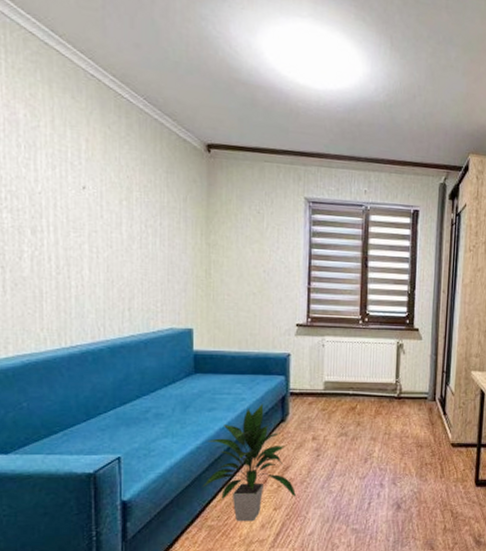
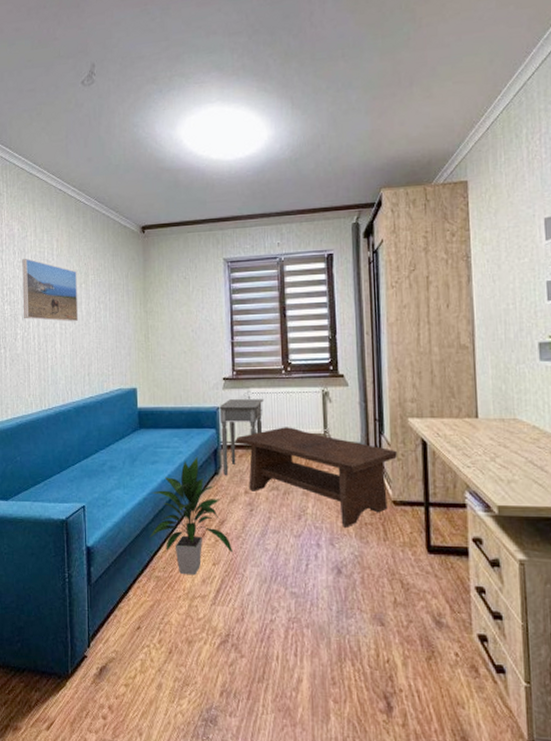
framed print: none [31,154,117,246] -> present [22,258,79,322]
side table: none [290,346,339,422] -> present [219,399,264,475]
coffee table: none [304,376,459,468] -> present [234,427,397,528]

